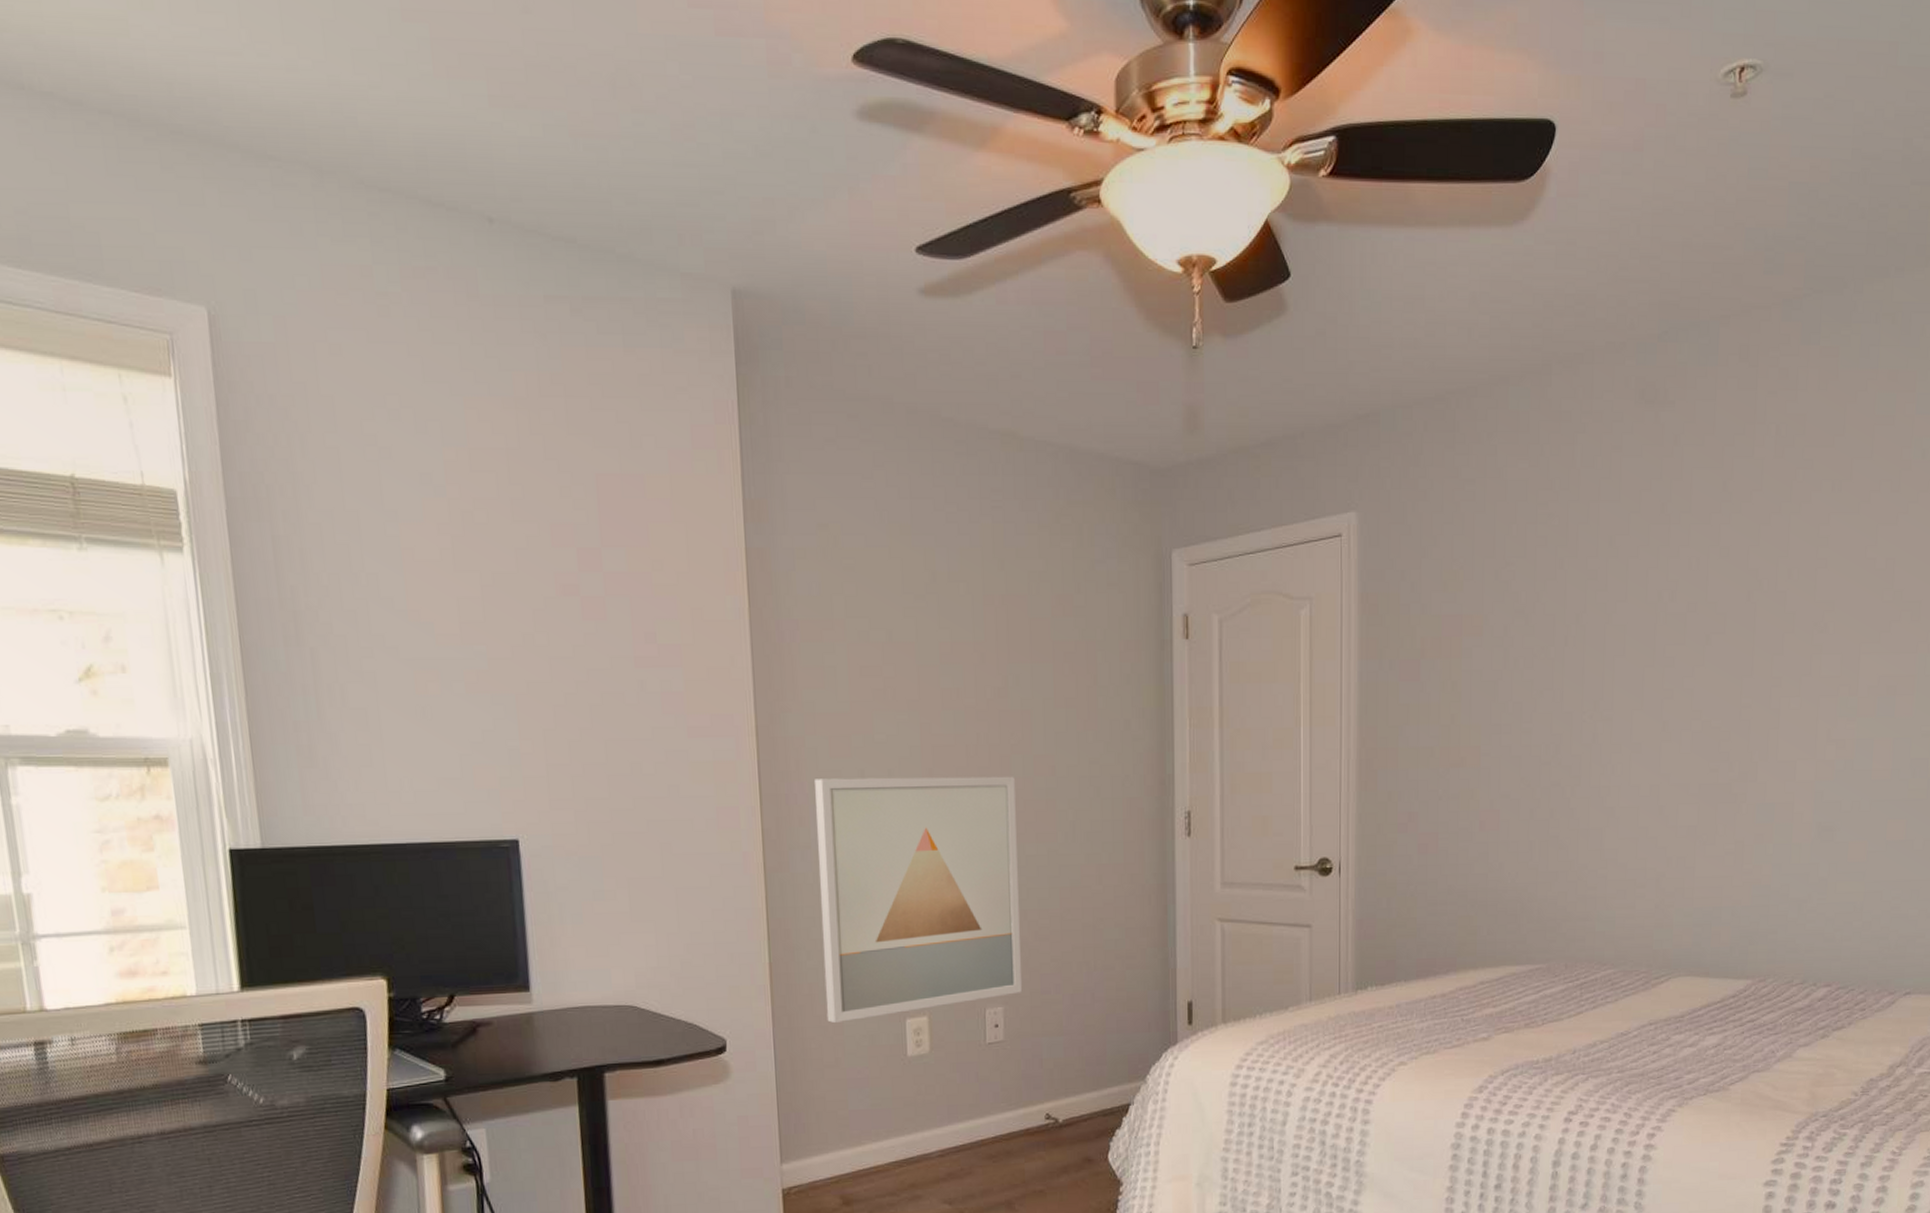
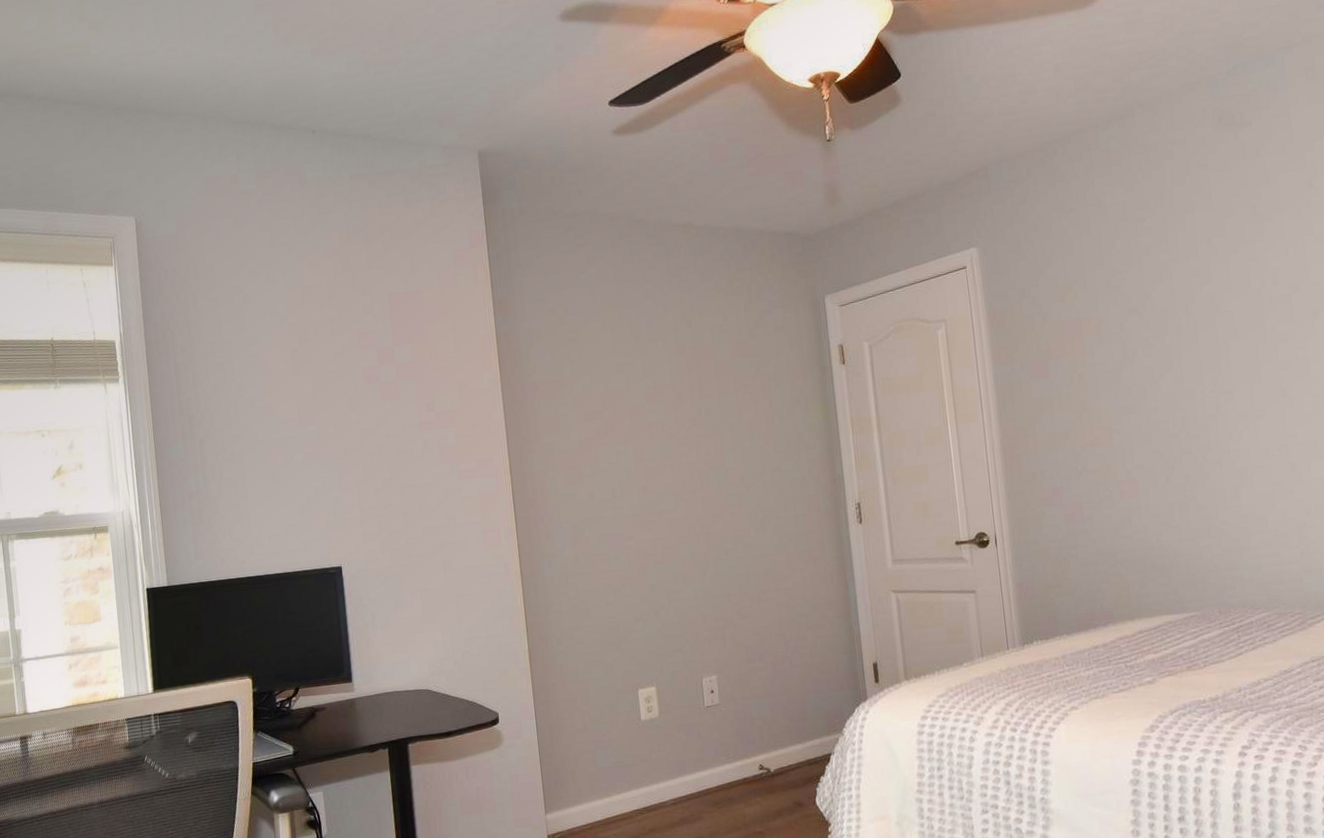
wall art: present [815,776,1023,1023] -> none [556,486,732,696]

